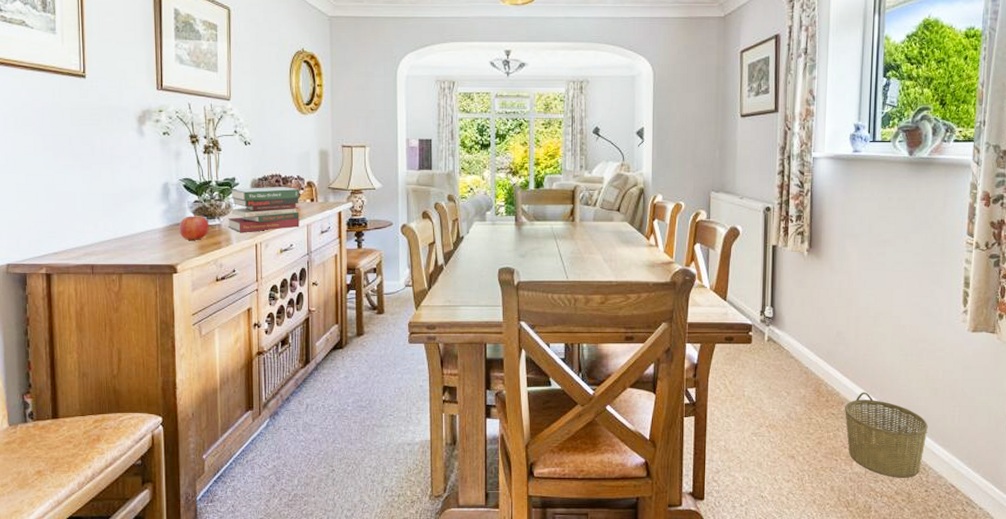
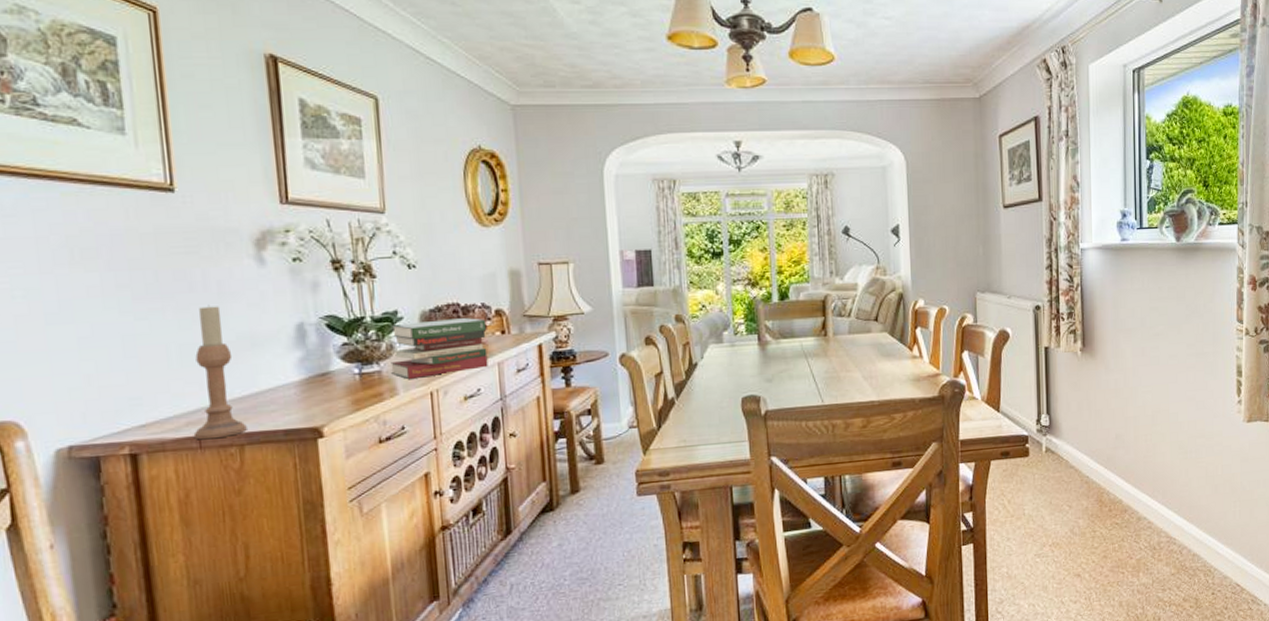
candlestick: none [88,165,125,267] -> present [193,305,247,440]
fruit: present [179,213,209,240] -> none [322,359,366,394]
basket: present [844,392,928,478] -> none [1127,496,1211,584]

